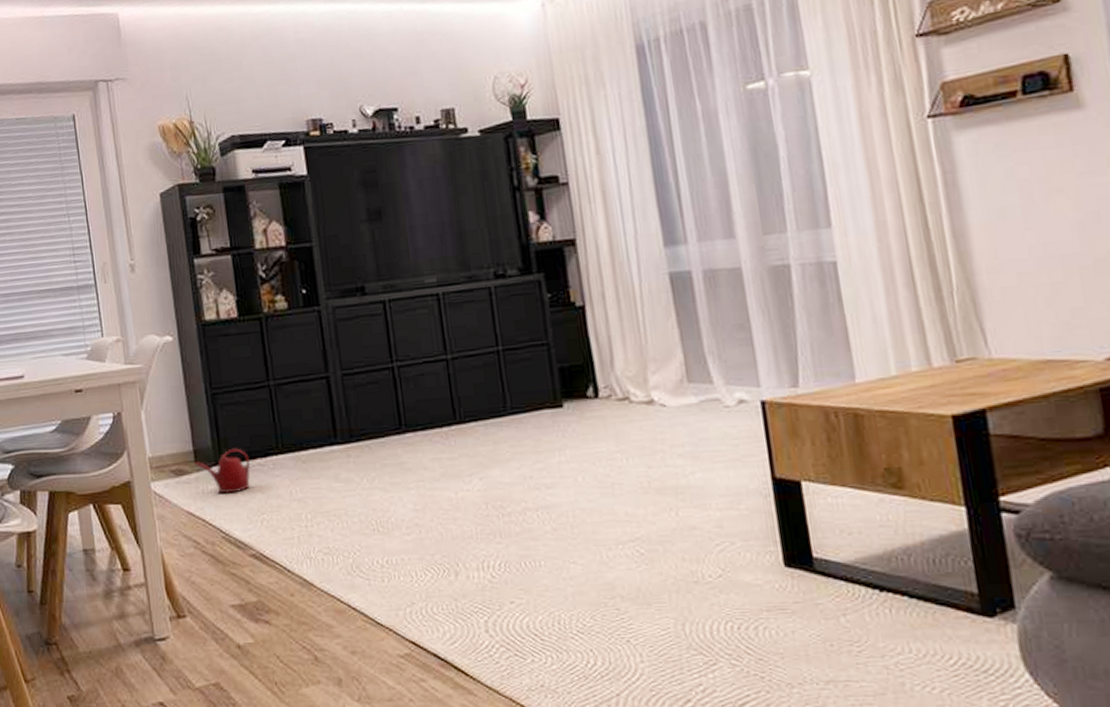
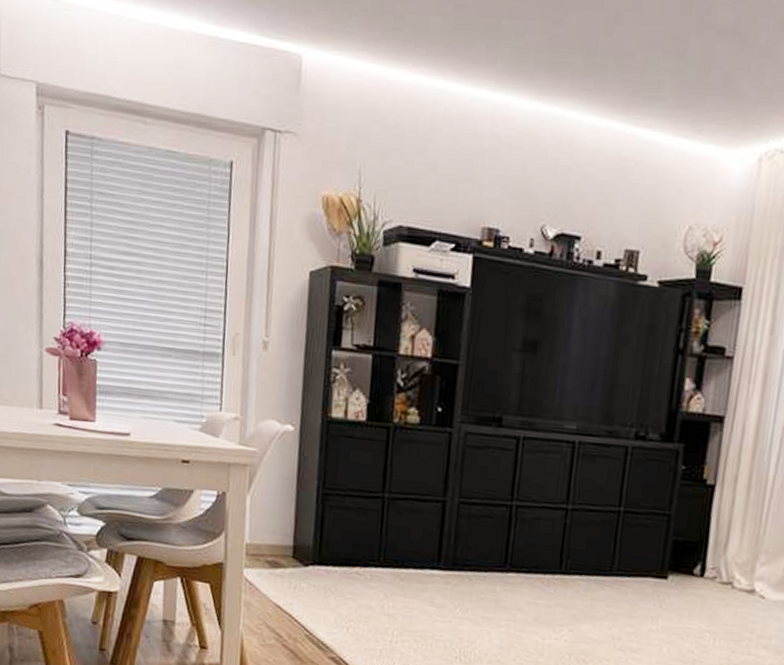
watering can: present [194,448,250,494] -> none [292,551,348,596]

